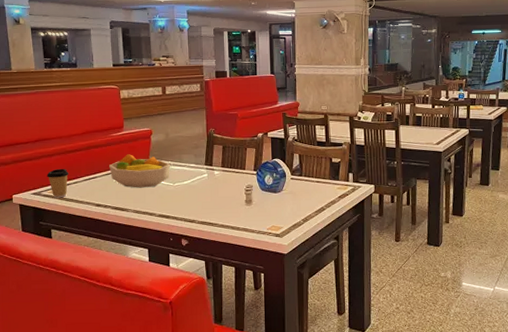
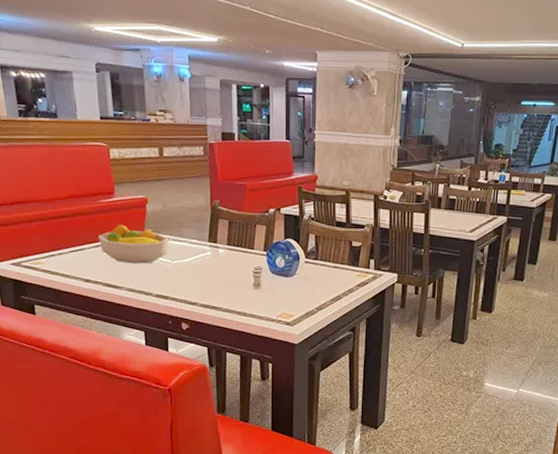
coffee cup: present [47,169,69,198] -> none [27,237,52,271]

